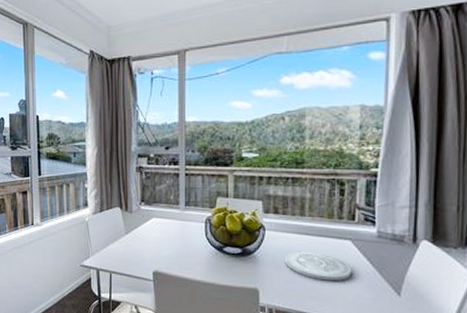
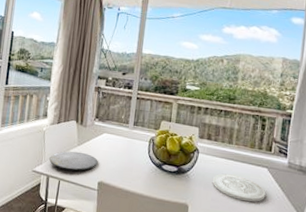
plate: none [97,240,150,262] -> present [49,151,98,171]

